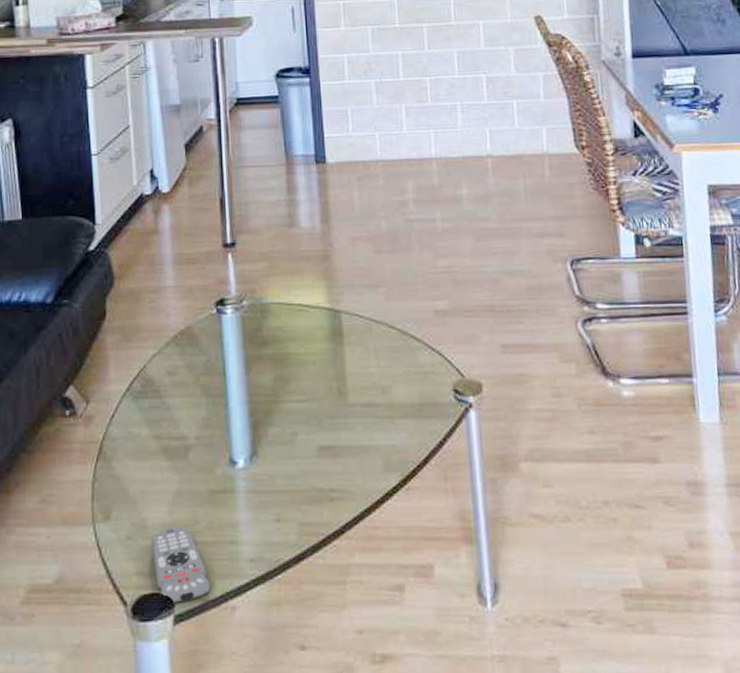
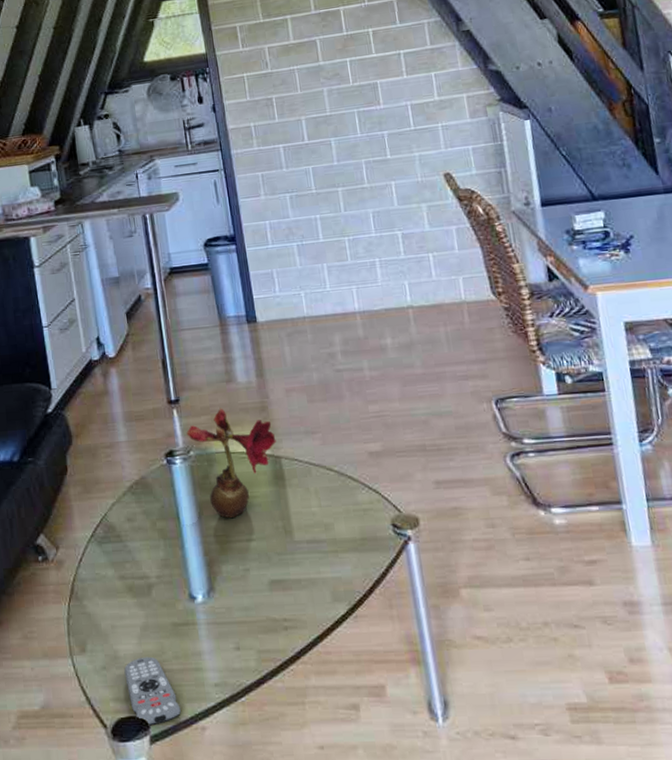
flower: none [240,253,337,375] -> present [186,407,277,518]

